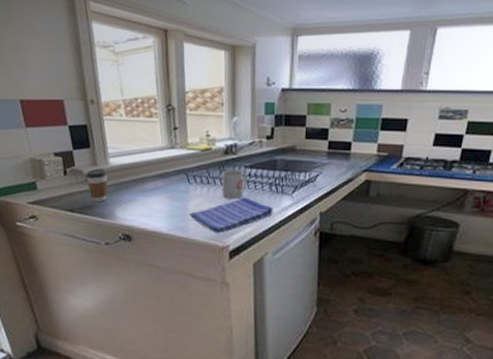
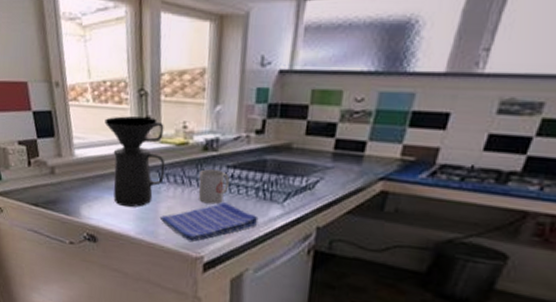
coffee cup: present [86,168,108,203] -> none [50,160,73,198]
coffee maker: none [137,128,192,207] -> present [104,116,166,208]

